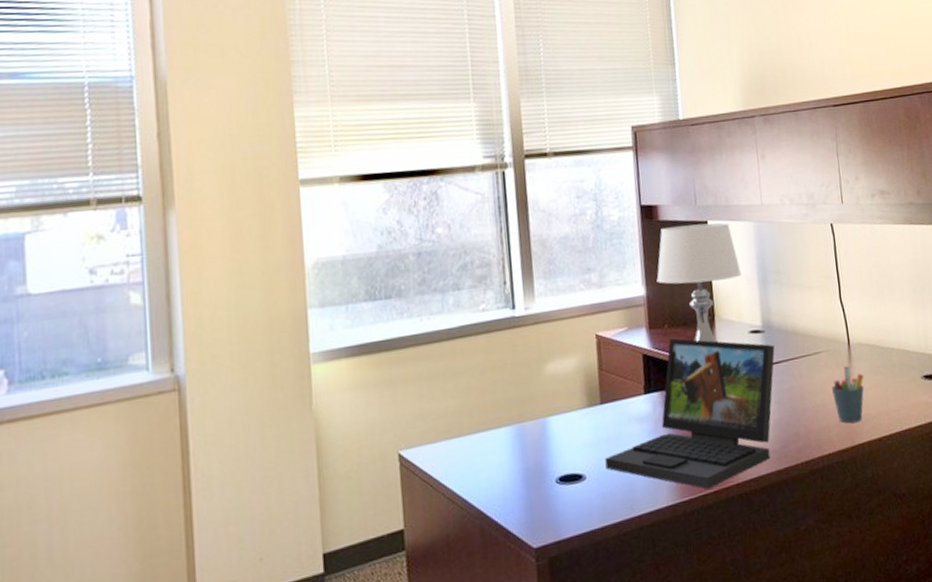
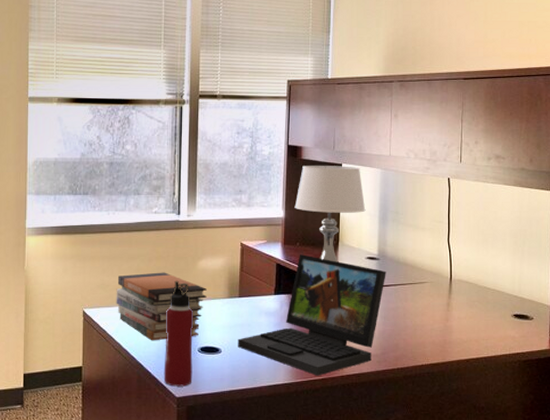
book stack: none [440,385,560,479] -> present [116,272,207,341]
water bottle: none [509,394,553,535] -> present [163,280,194,387]
pen holder: present [831,365,864,424] -> none [430,297,461,344]

